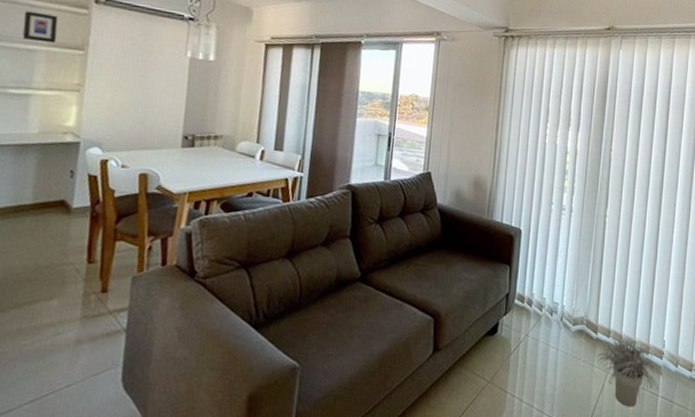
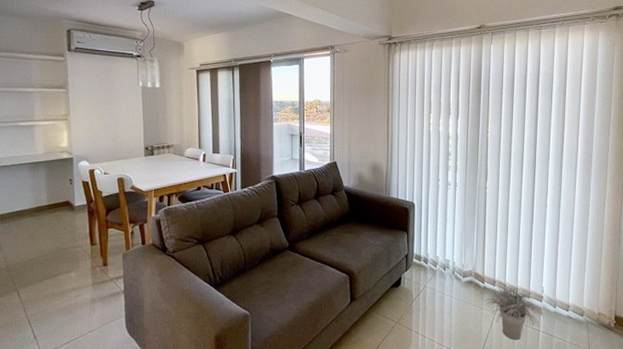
picture frame: present [22,11,58,43] -> none [20,63,46,85]

